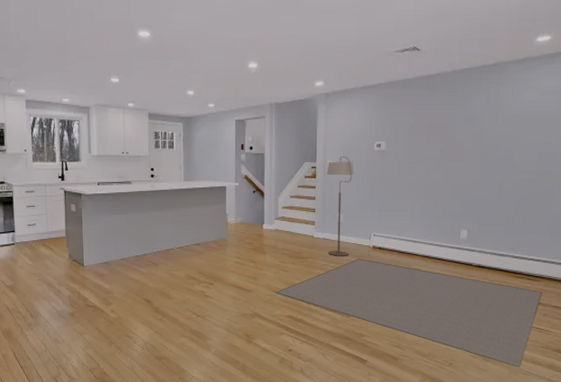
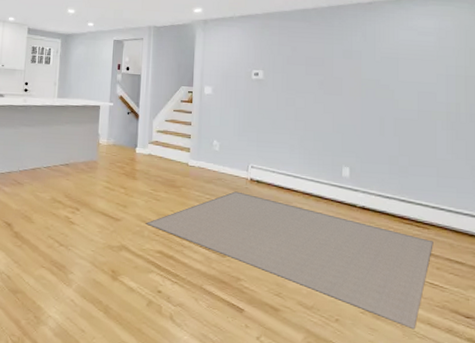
floor lamp: present [326,156,355,256] -> none [203,83,232,188]

